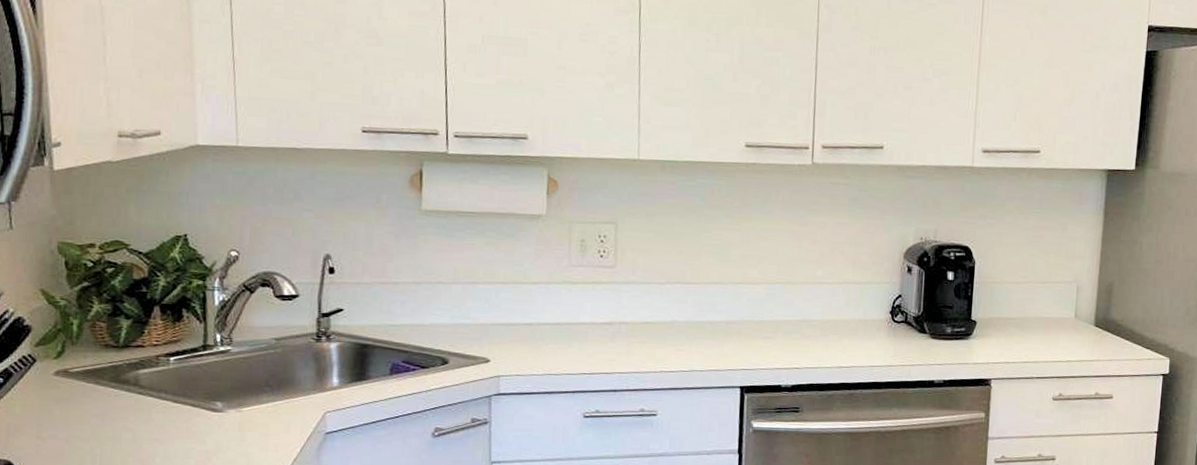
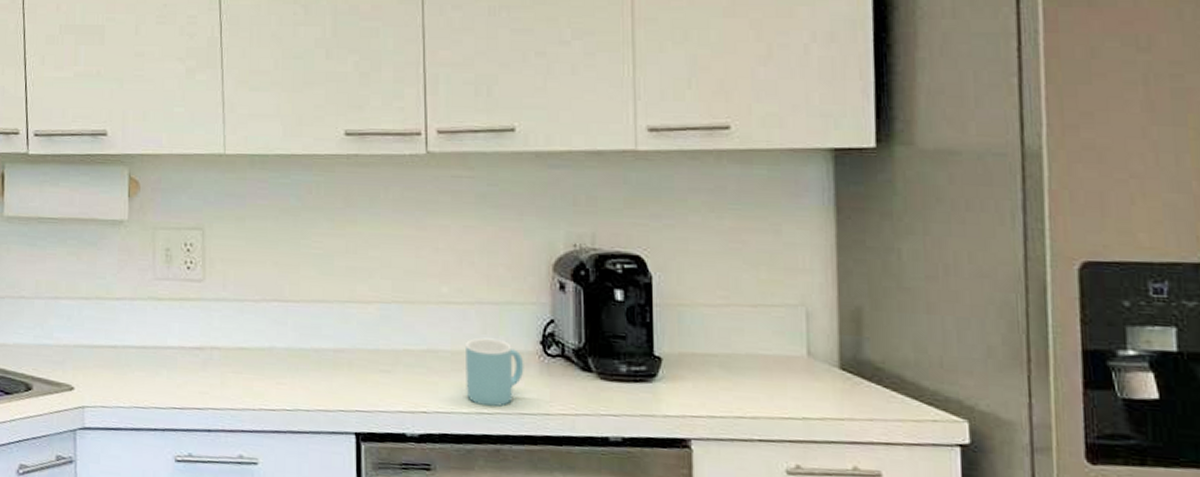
mug: none [830,309,877,362] -> present [466,337,524,407]

